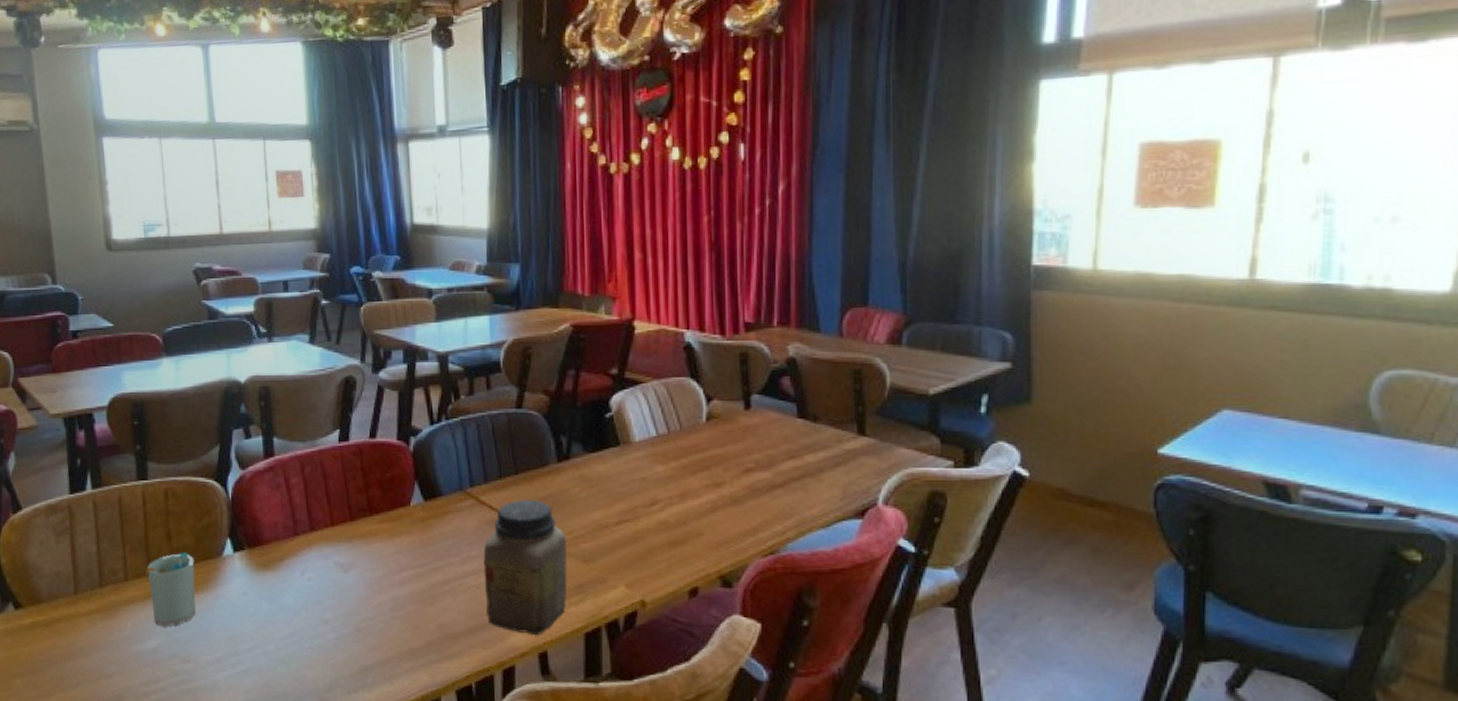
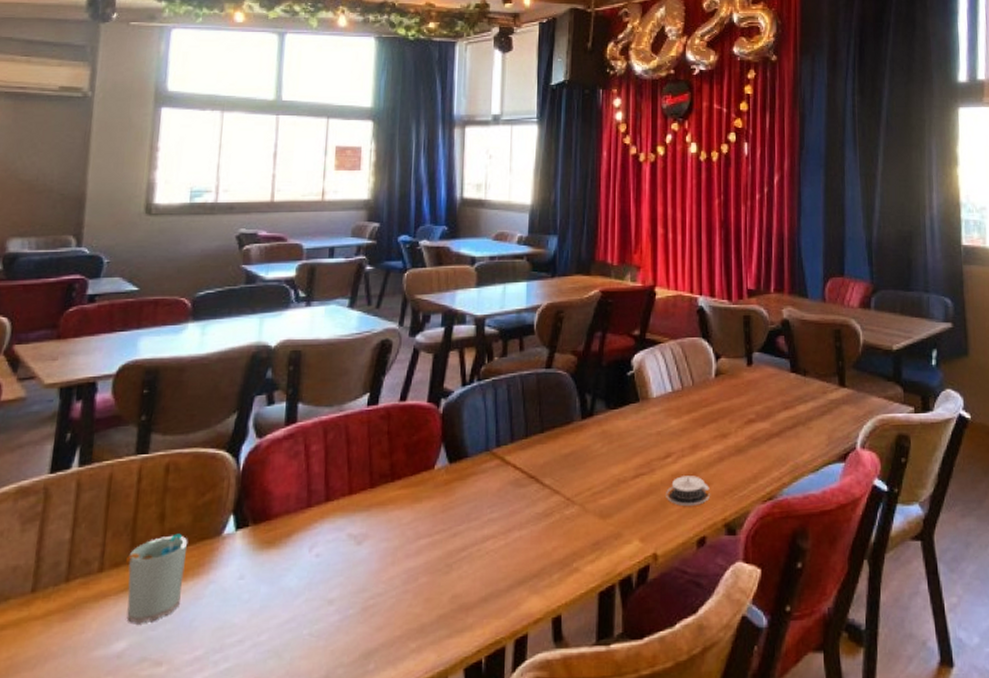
jar: present [483,499,568,635] -> none [502,457,586,598]
architectural model: none [653,525,702,556] -> present [666,476,710,507]

